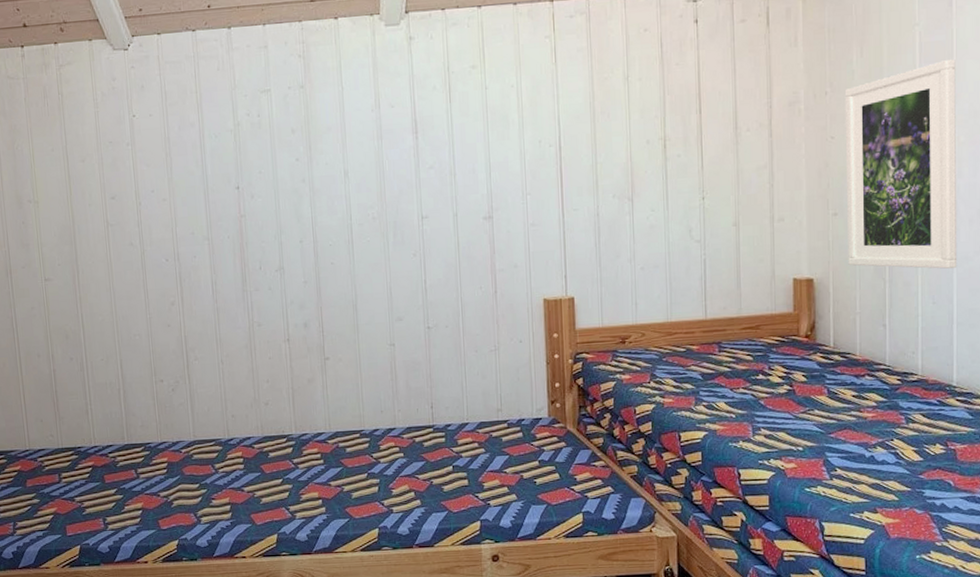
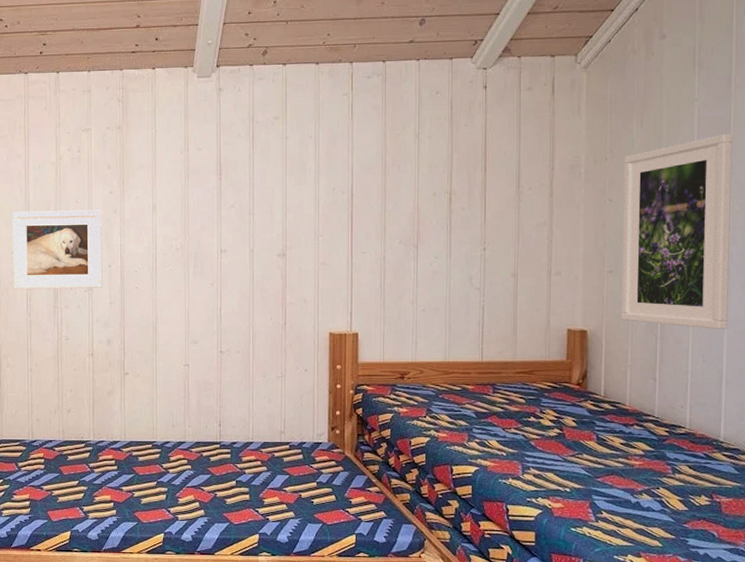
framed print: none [189,180,295,274] -> present [12,210,103,290]

